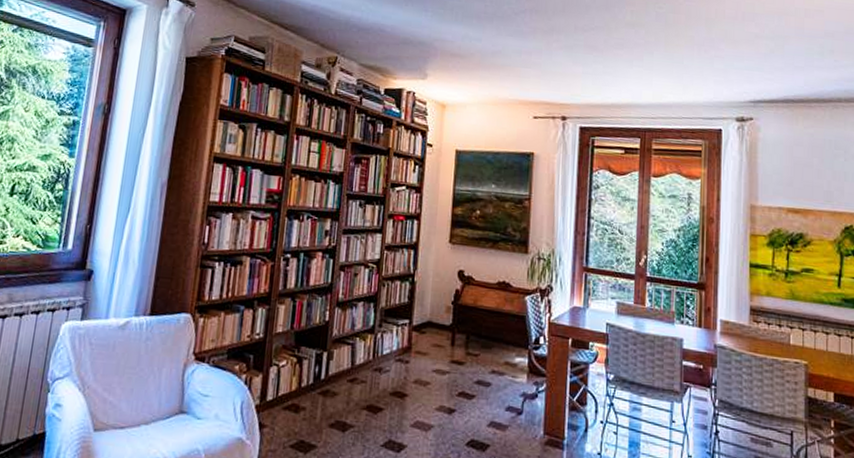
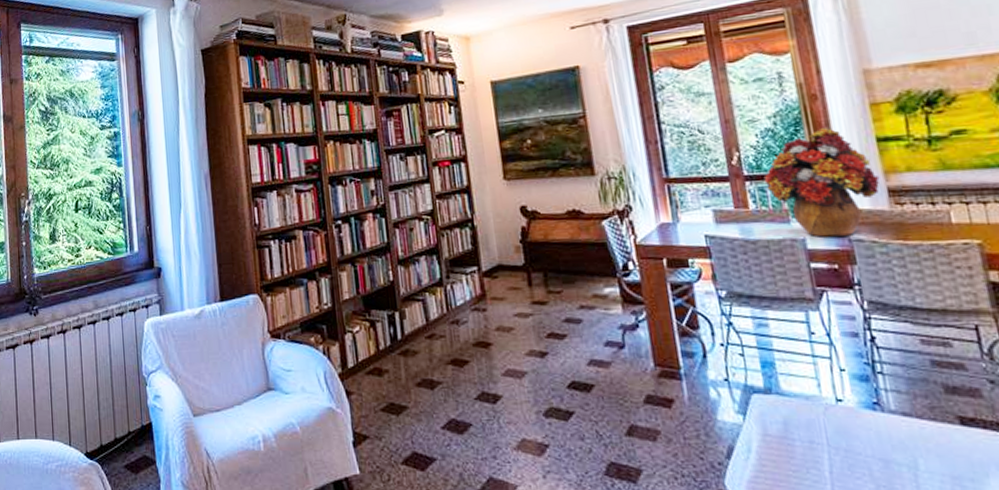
flower arrangement: none [661,247,746,342] -> present [763,128,880,237]

